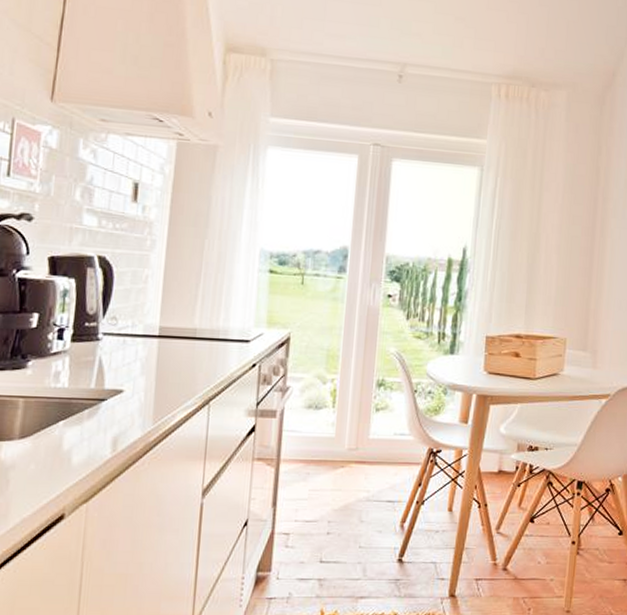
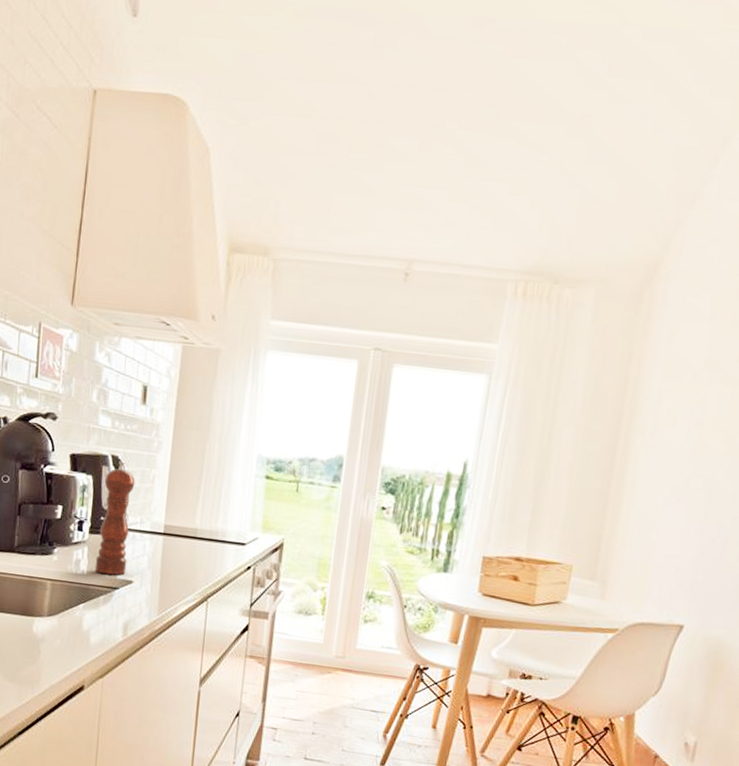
pepper mill: none [77,262,126,385] -> present [94,461,135,575]

